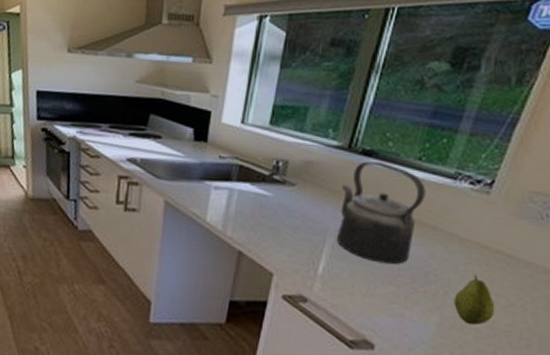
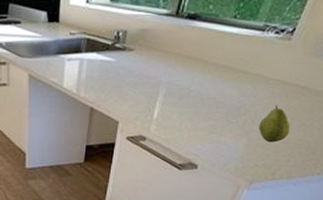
kettle: present [336,161,426,265] -> none [167,23,239,105]

